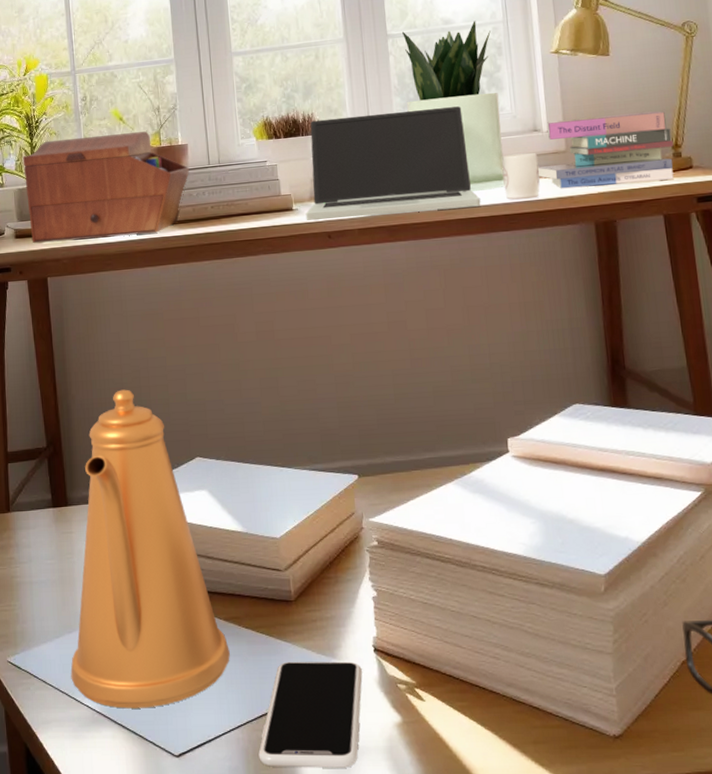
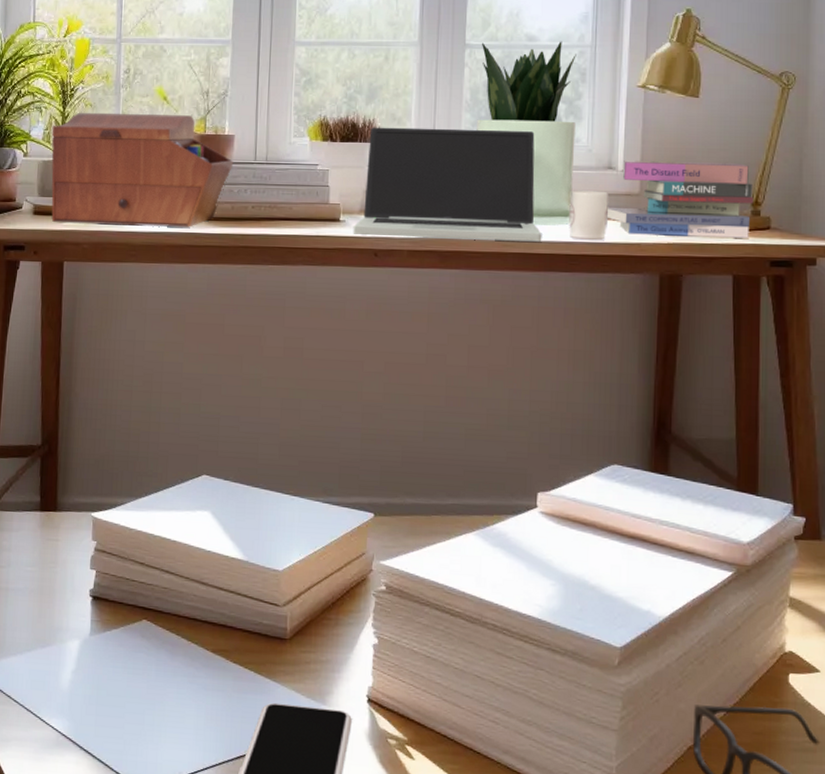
coffee pot: present [70,389,230,709] -> none [38,392,213,737]

